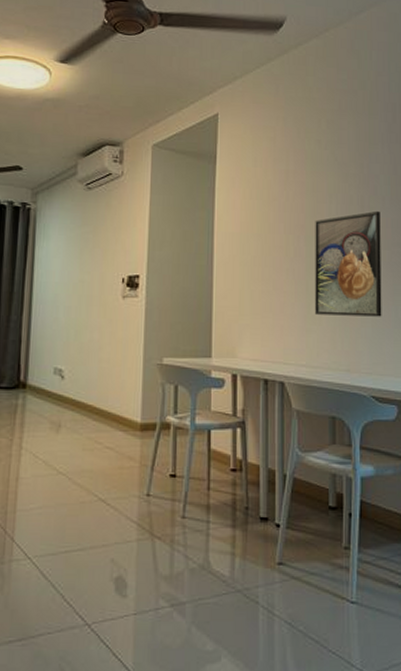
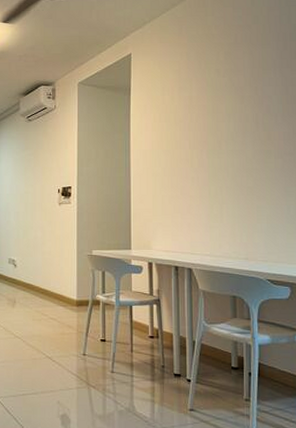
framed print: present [315,210,382,317] -> none [216,126,276,215]

